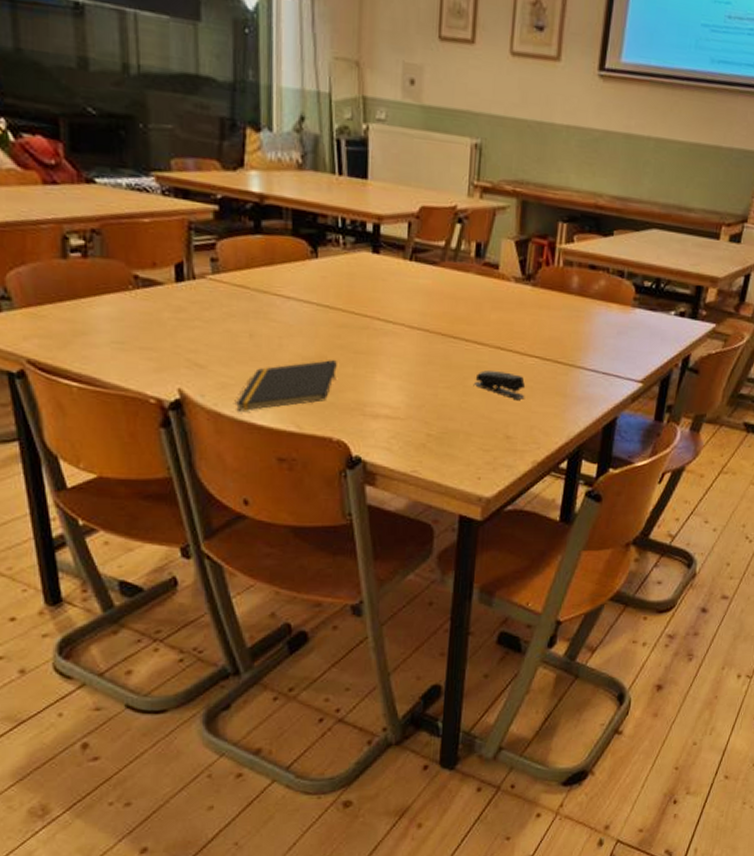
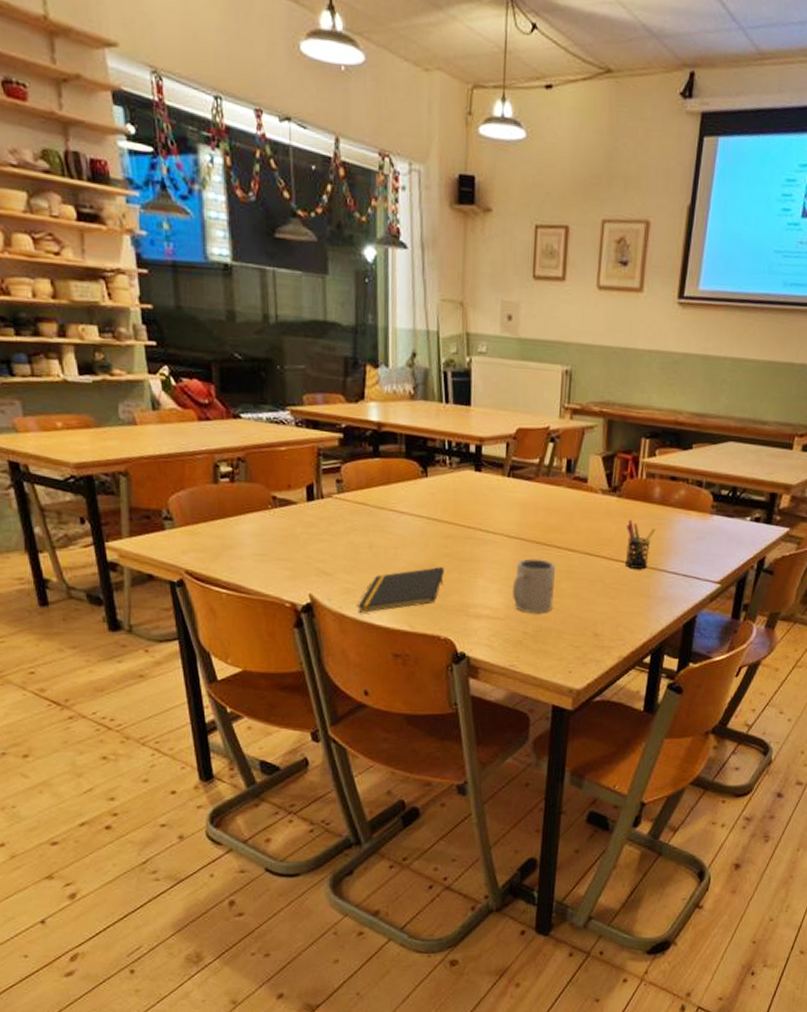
mug: none [414,352,463,414] -> present [512,558,555,614]
stapler: present [473,370,526,400] -> none [565,574,612,600]
pen holder: none [539,310,574,365] -> present [624,519,656,569]

